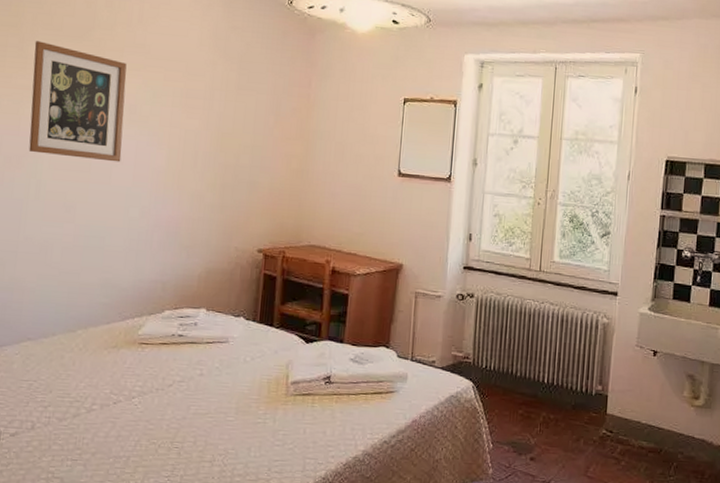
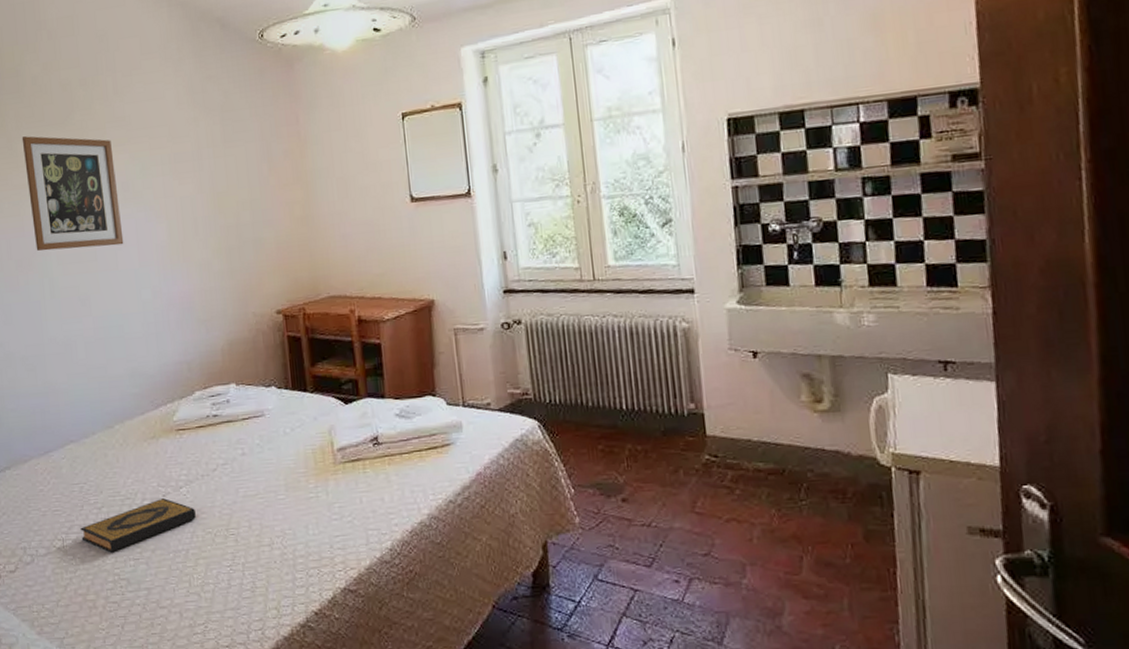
hardback book: none [20,405,144,451] -> present [80,498,196,553]

